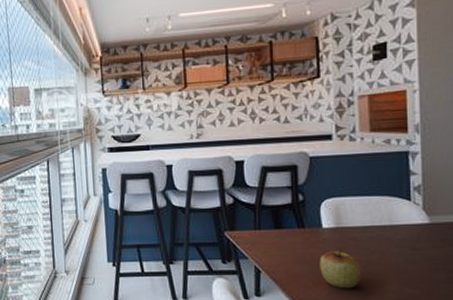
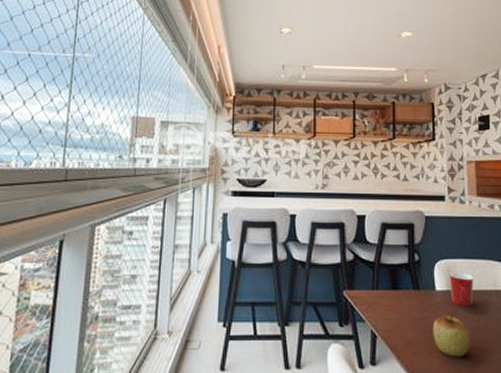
mug: none [337,208,365,241] -> present [449,271,474,306]

